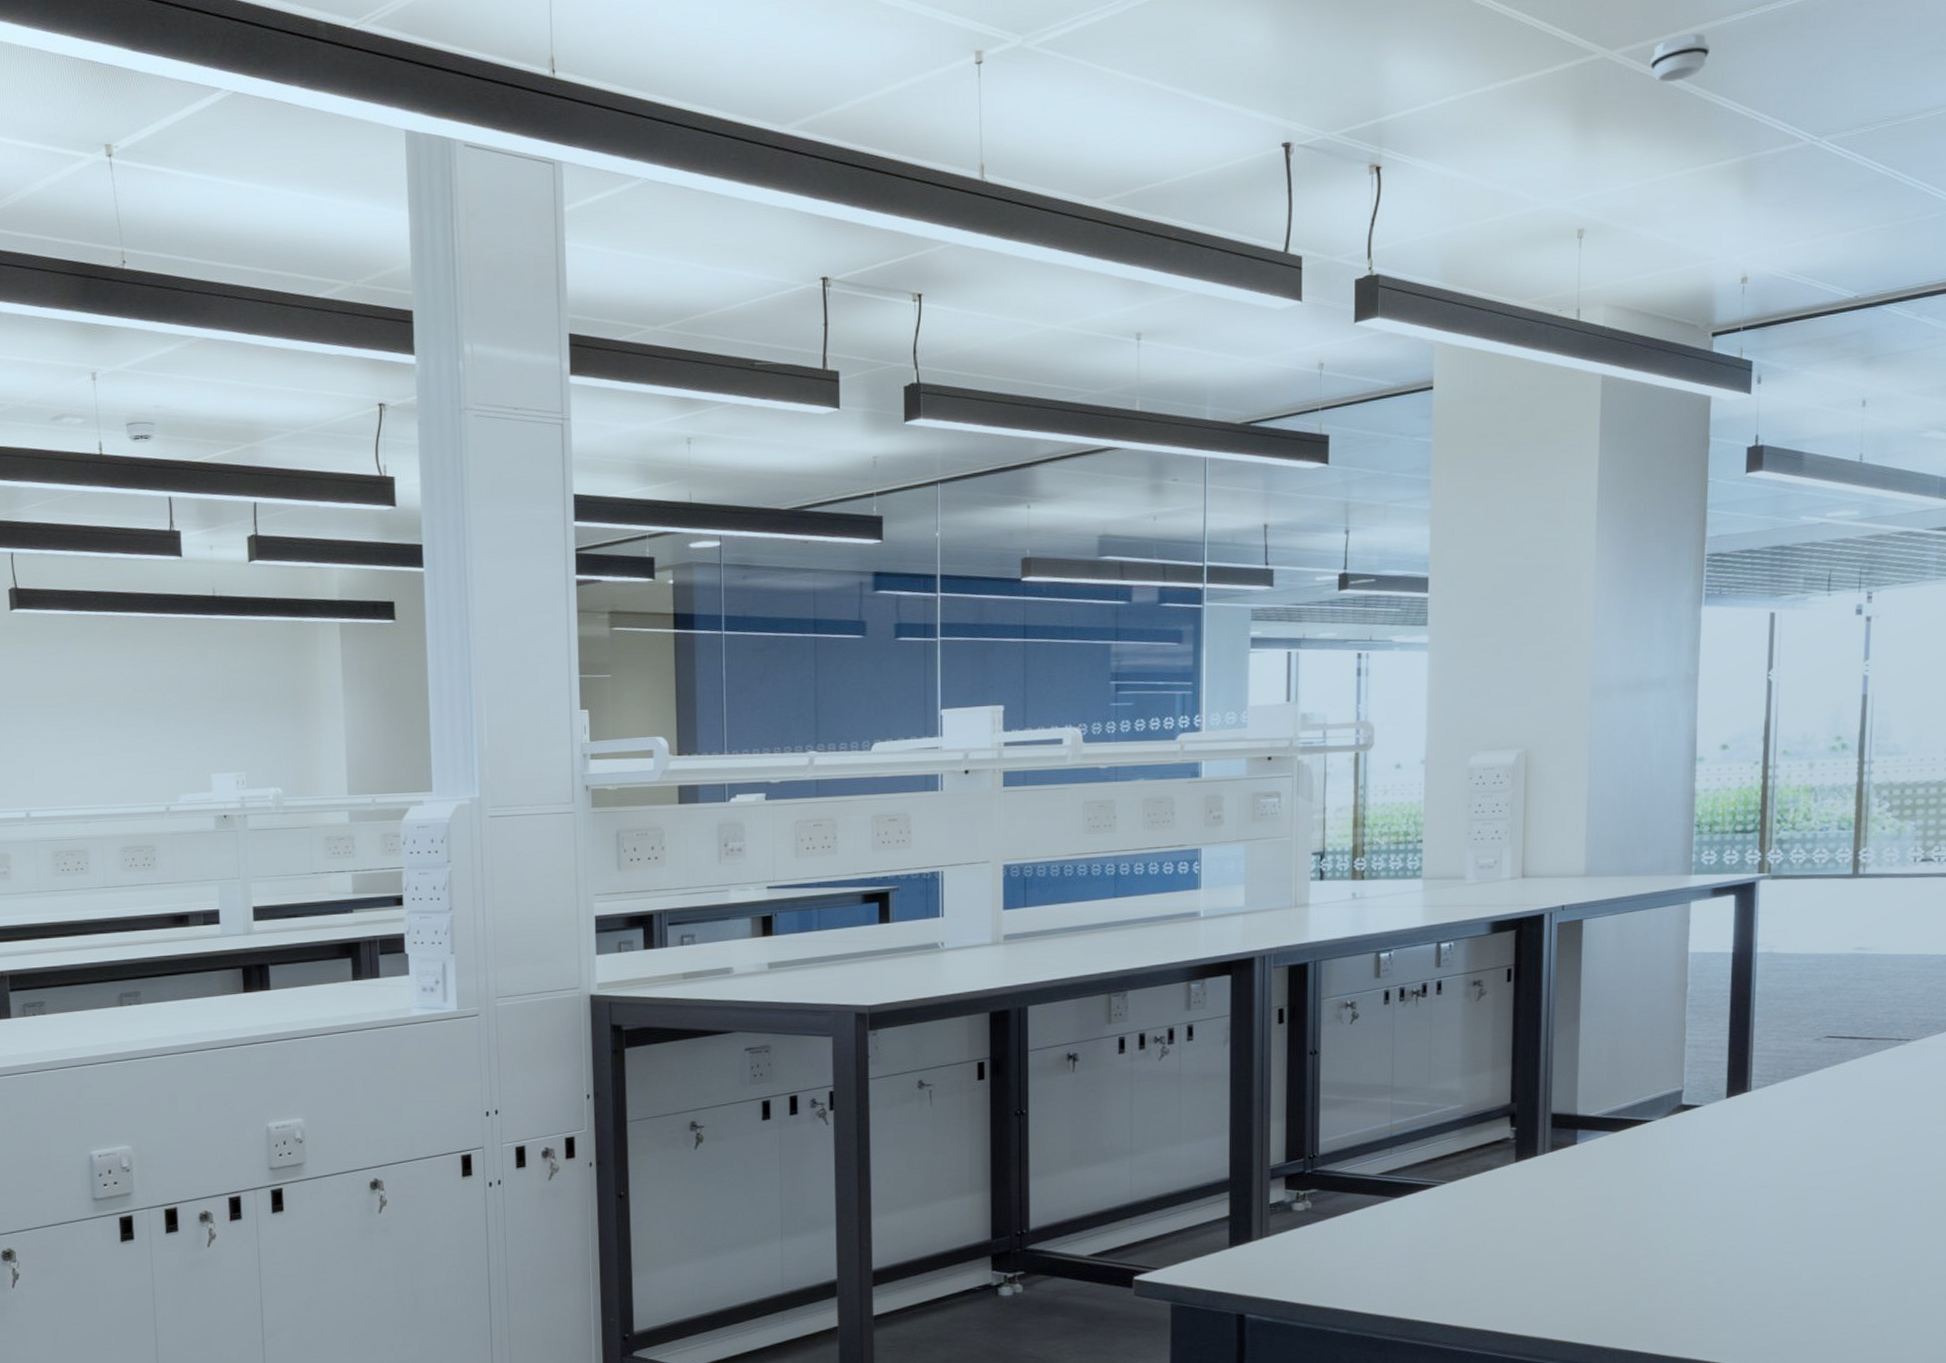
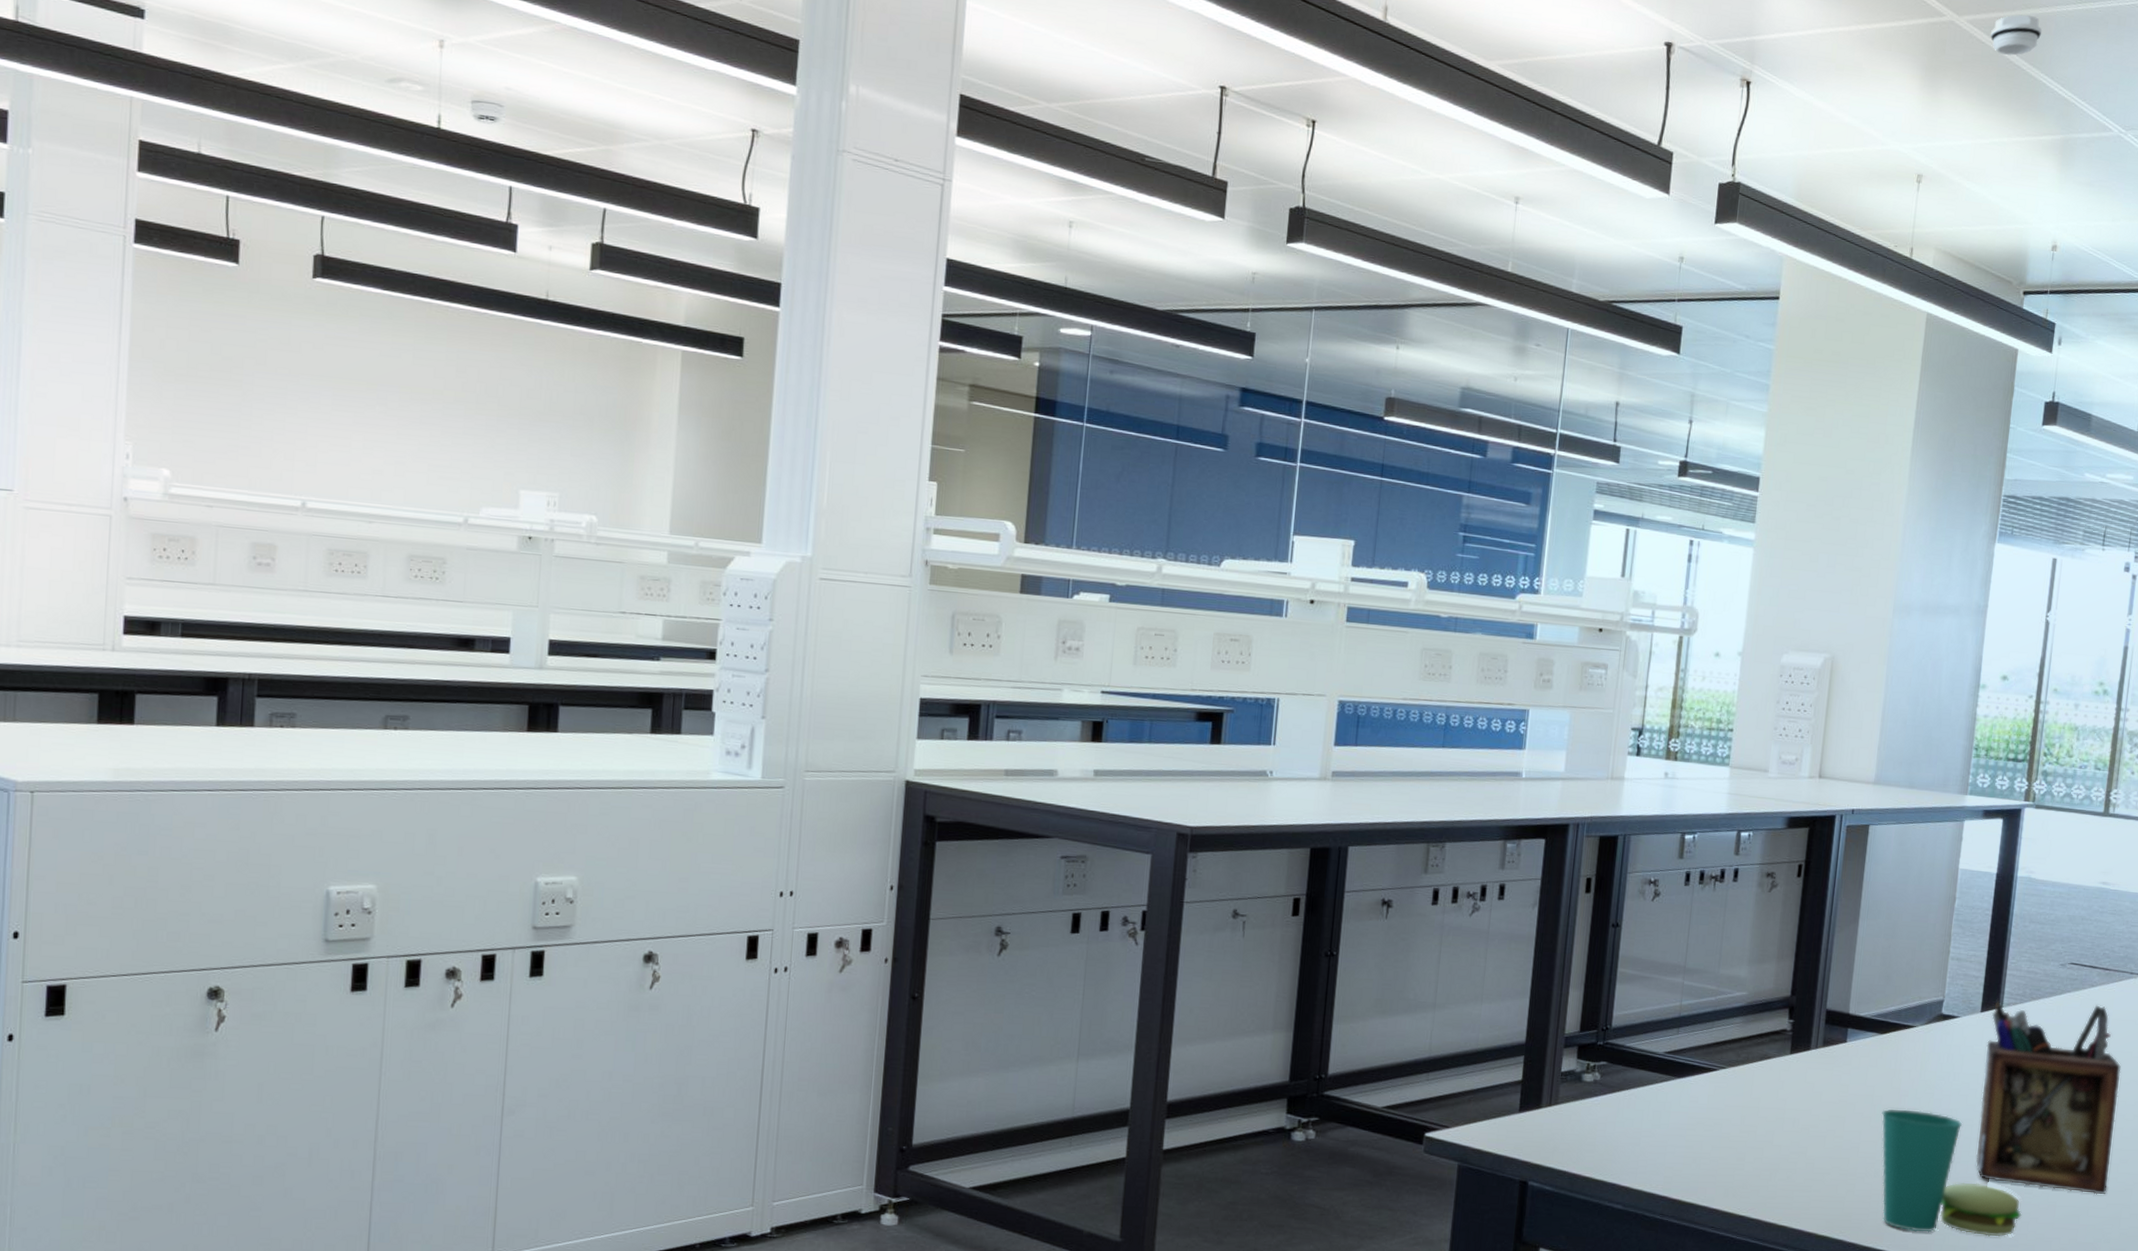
cup: none [1623,1206,1791,1330] -> present [1881,1109,2022,1237]
desk organizer: none [1733,1077,1895,1275] -> present [1976,998,2121,1195]

